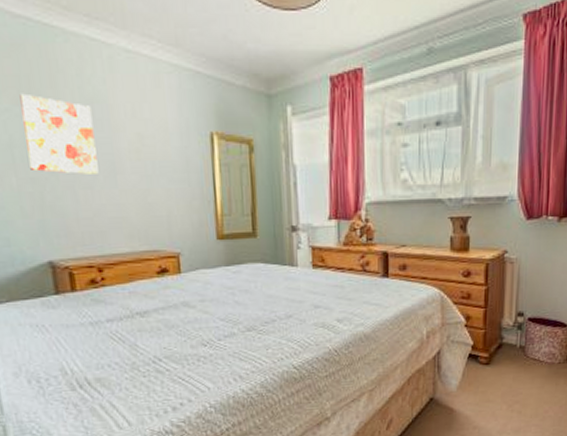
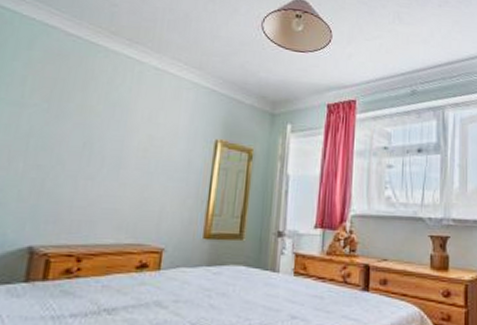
wall art: present [19,93,99,174] -> none [40,93,112,167]

